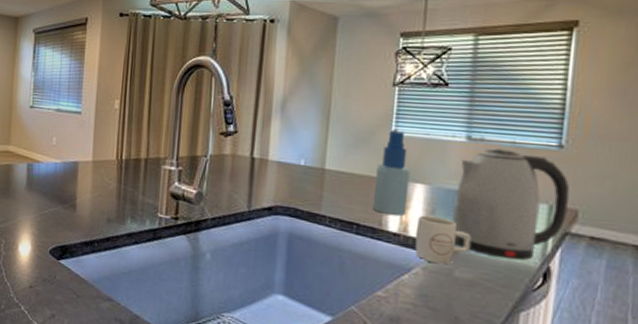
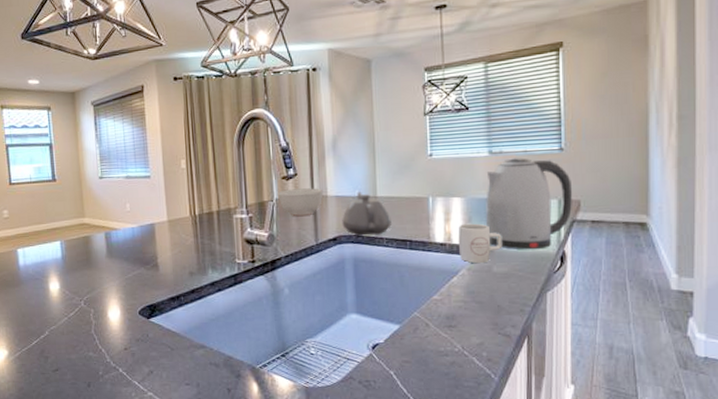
bowl: none [213,146,264,179] -> present [278,188,324,217]
teapot: none [280,159,338,213] -> present [342,191,392,236]
spray bottle: present [373,131,411,216] -> none [420,155,449,228]

